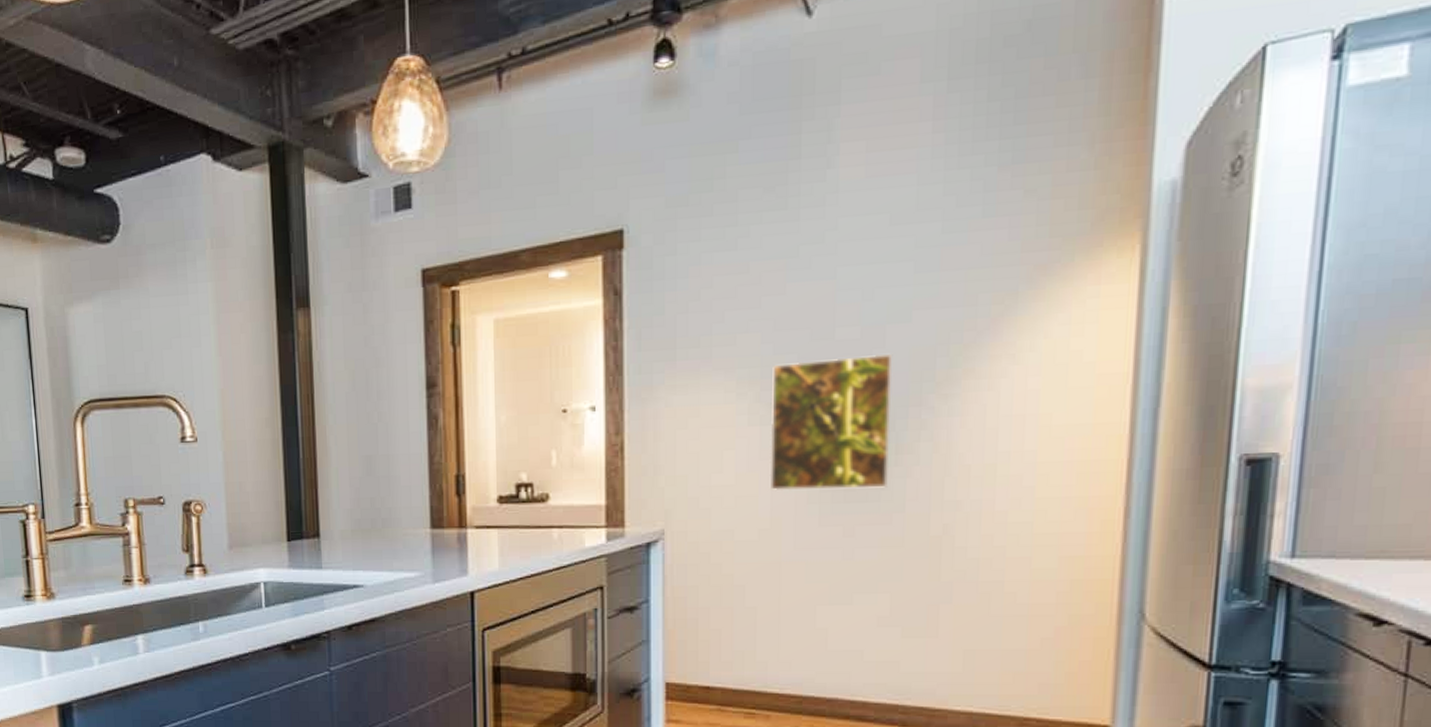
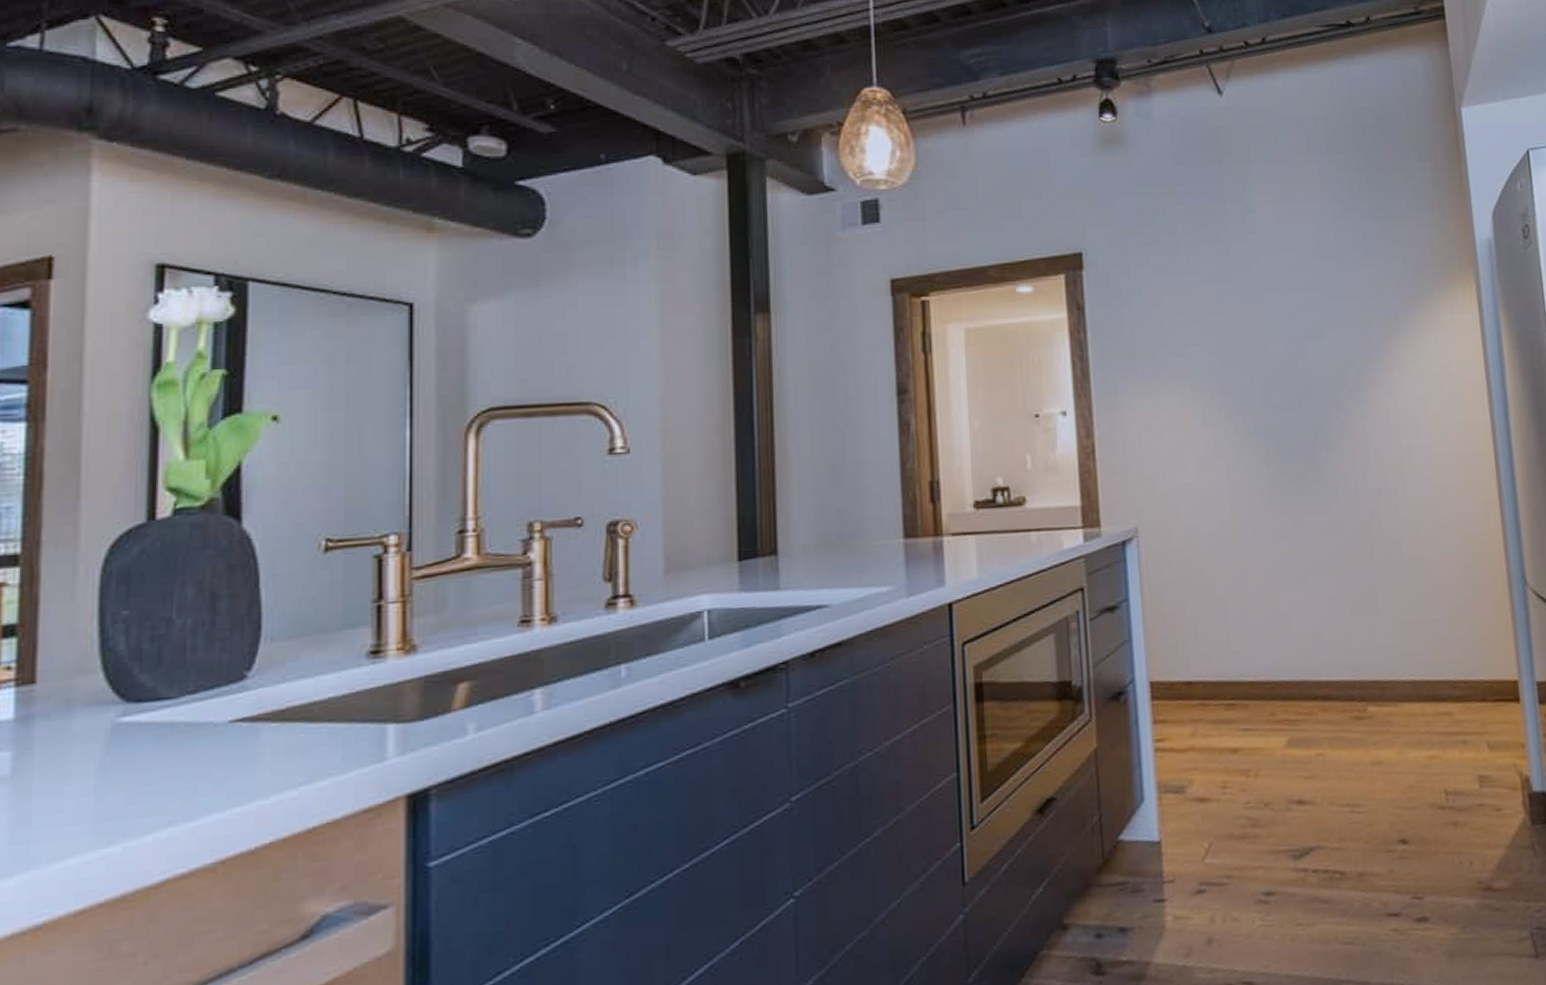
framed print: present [769,354,893,491] -> none [1219,365,1323,487]

